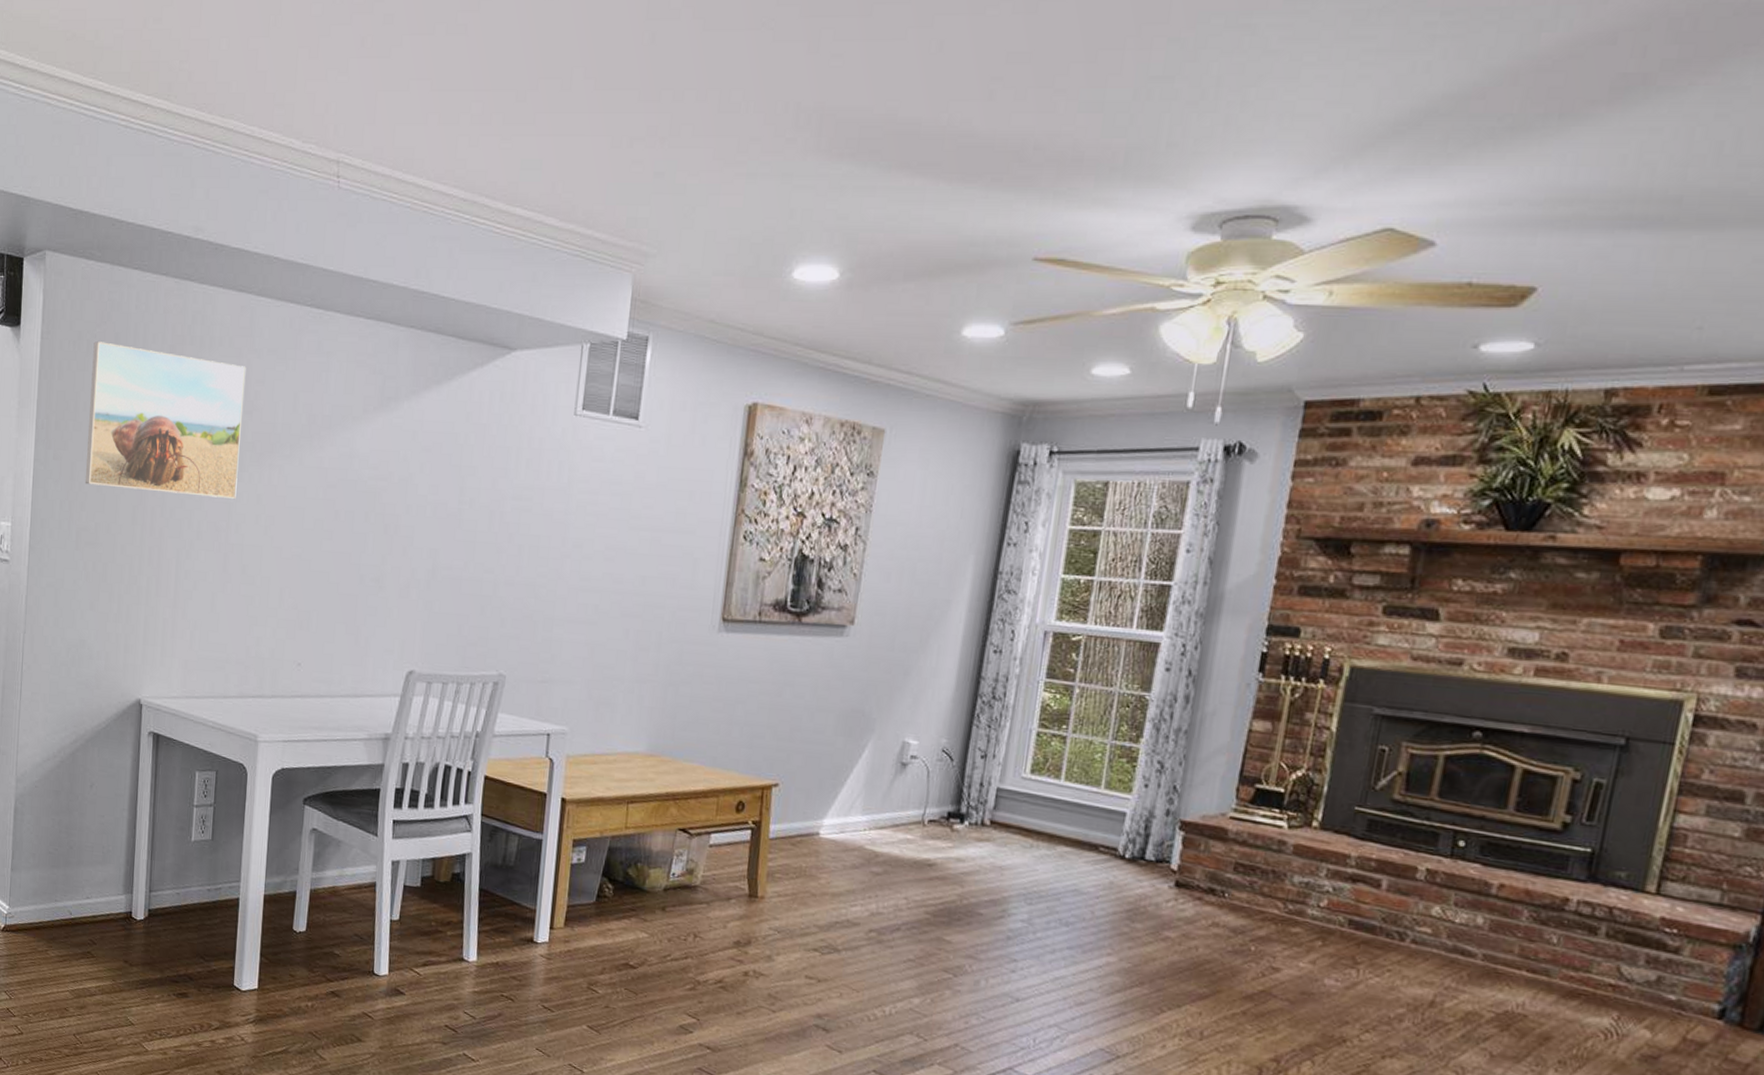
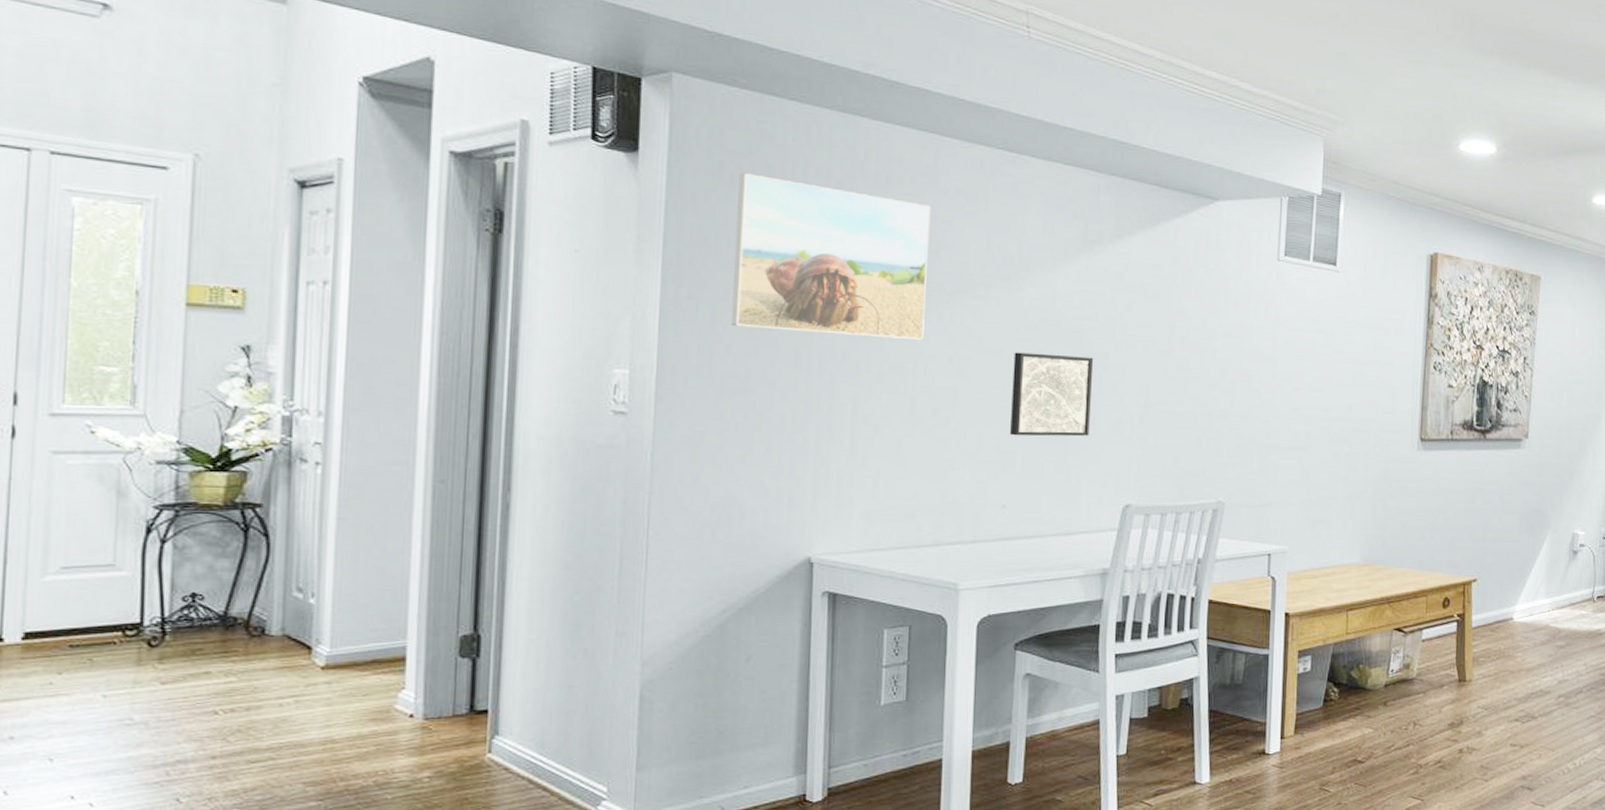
wall art: none [307,512,386,599] -> present [1010,352,1094,437]

